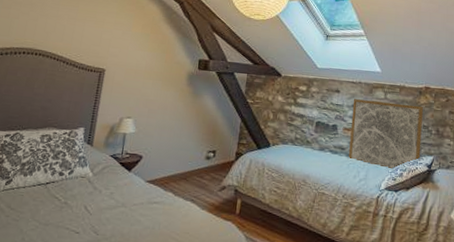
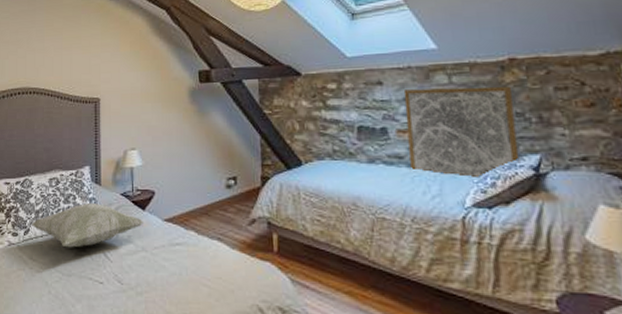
decorative pillow: none [15,160,127,200] -> present [31,203,143,248]

